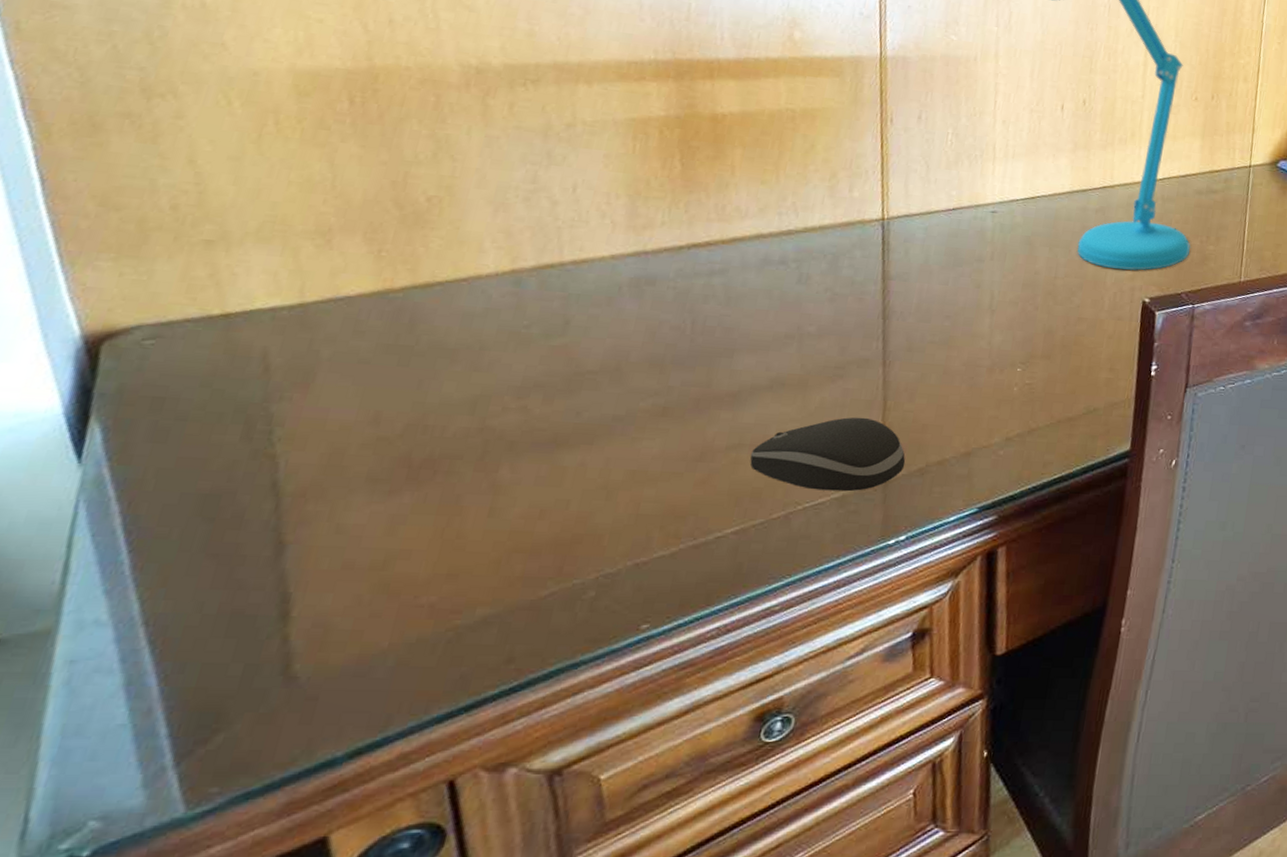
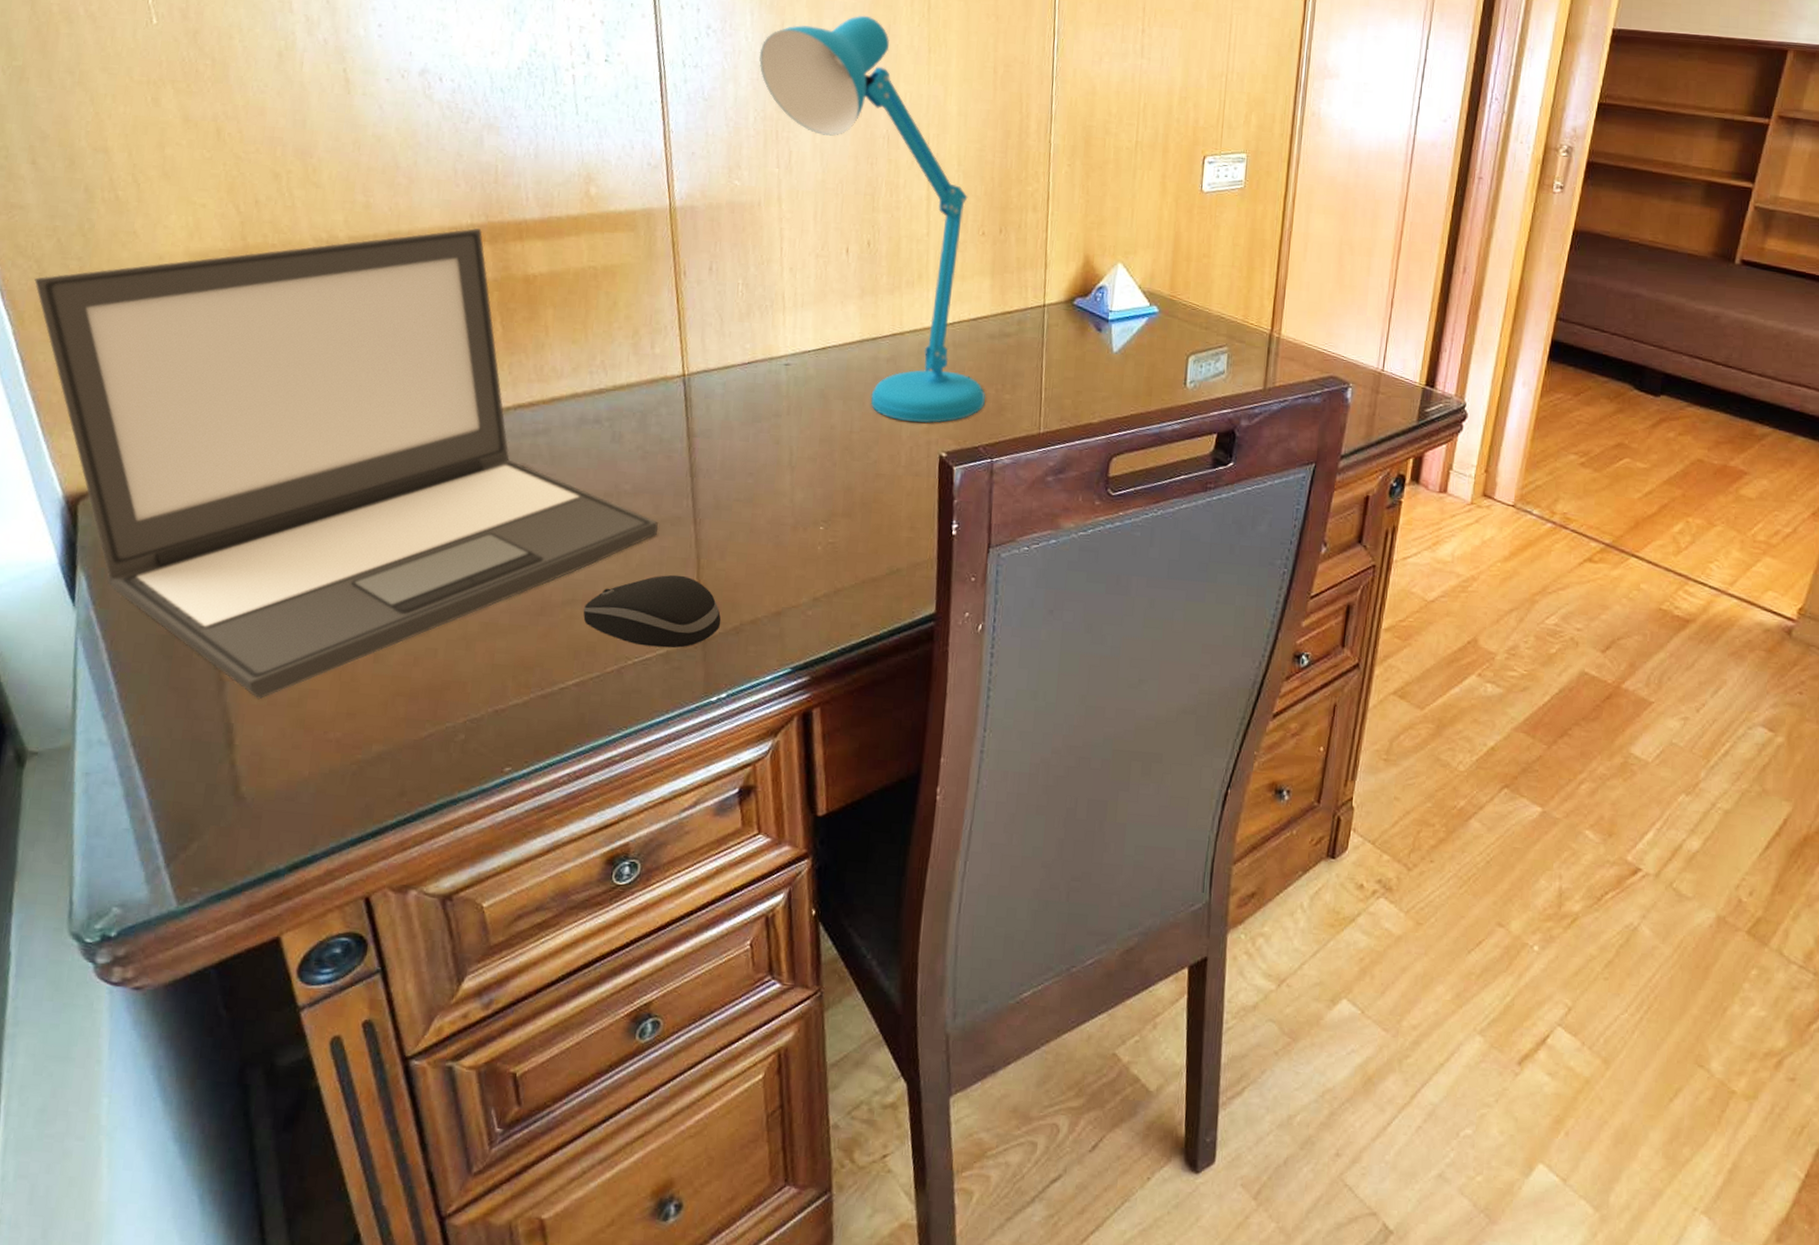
laptop: none [72,64,843,564] -> present [34,228,659,700]

